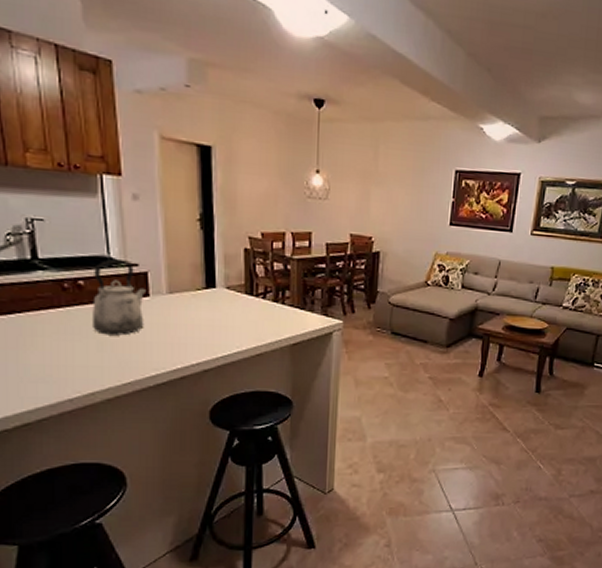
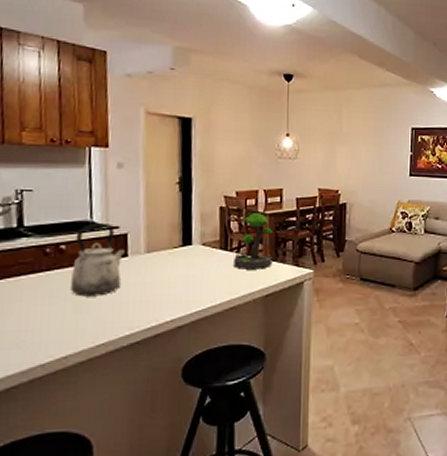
plant: none [260,257,301,317] -> present [234,213,273,270]

